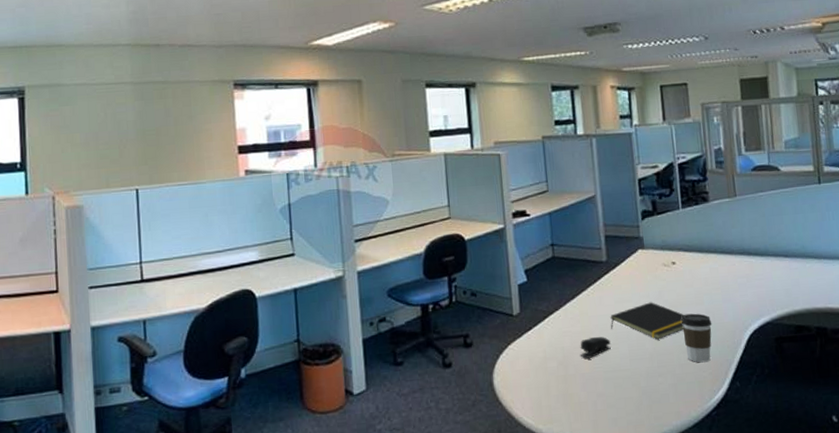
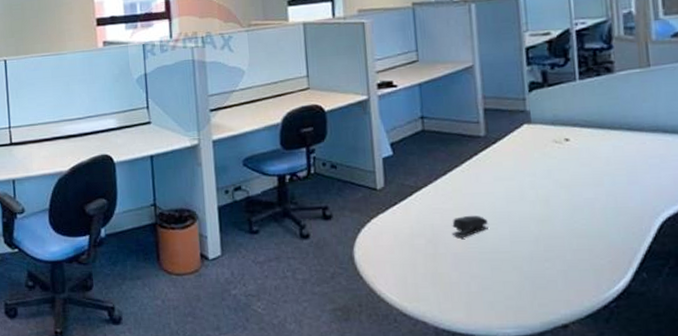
notepad: present [610,302,684,340] -> none [488,181,579,222]
coffee cup: present [681,313,712,363] -> none [575,195,614,250]

